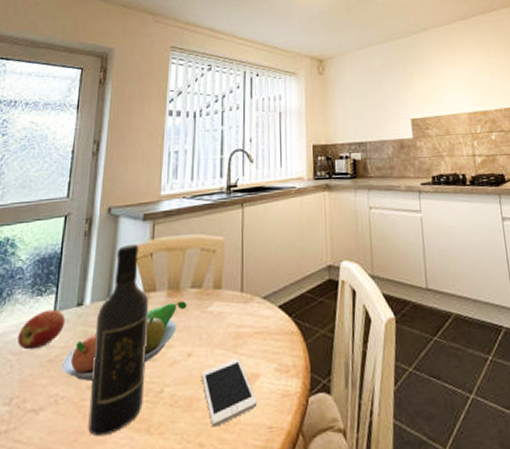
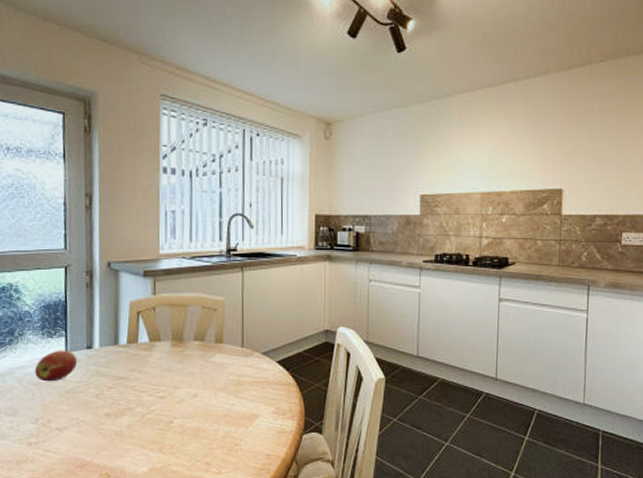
fruit bowl: present [61,301,187,381] -> none [78,351,191,410]
wine bottle: present [88,244,149,437] -> none [106,298,156,452]
cell phone: present [202,358,257,427] -> none [207,401,257,452]

